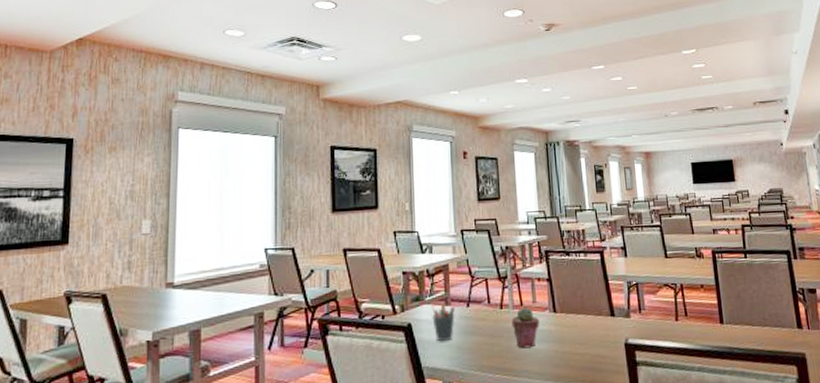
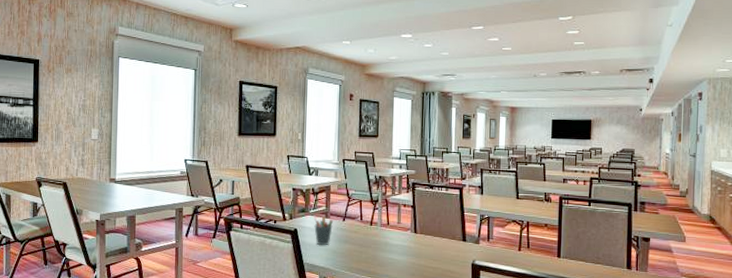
potted succulent: present [511,307,540,349] -> none [378,226,402,259]

